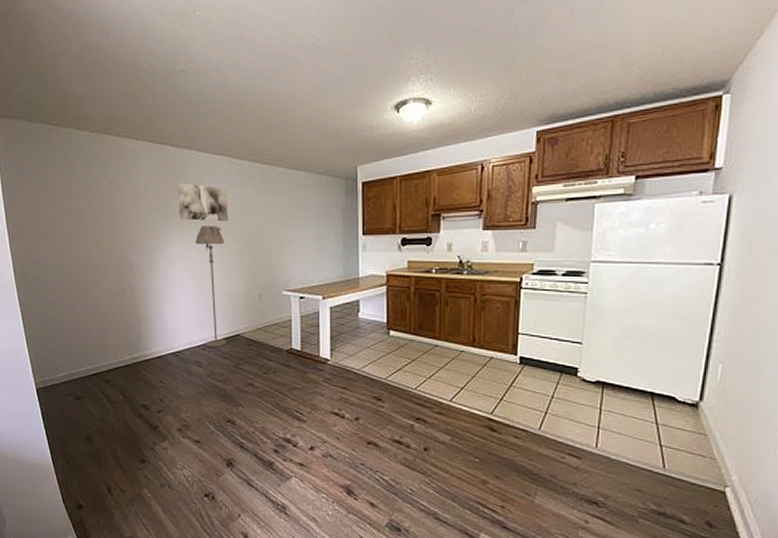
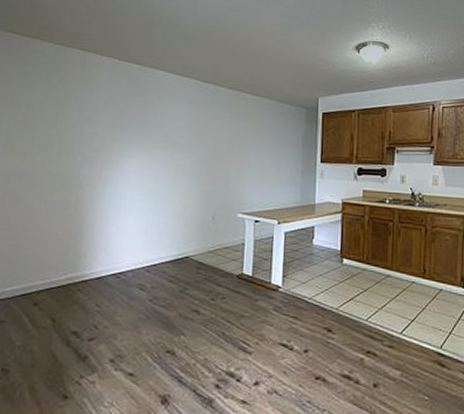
wall art: present [177,183,229,222] -> none [137,100,190,141]
floor lamp: present [195,226,228,347] -> none [150,144,183,270]

